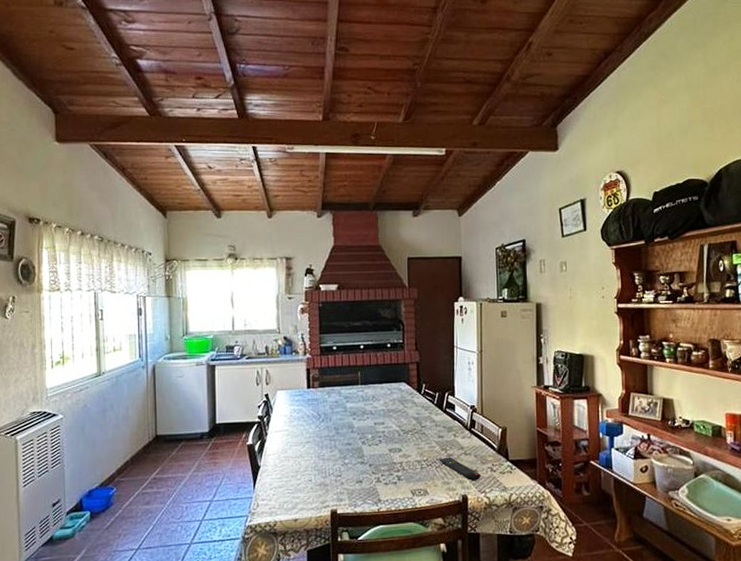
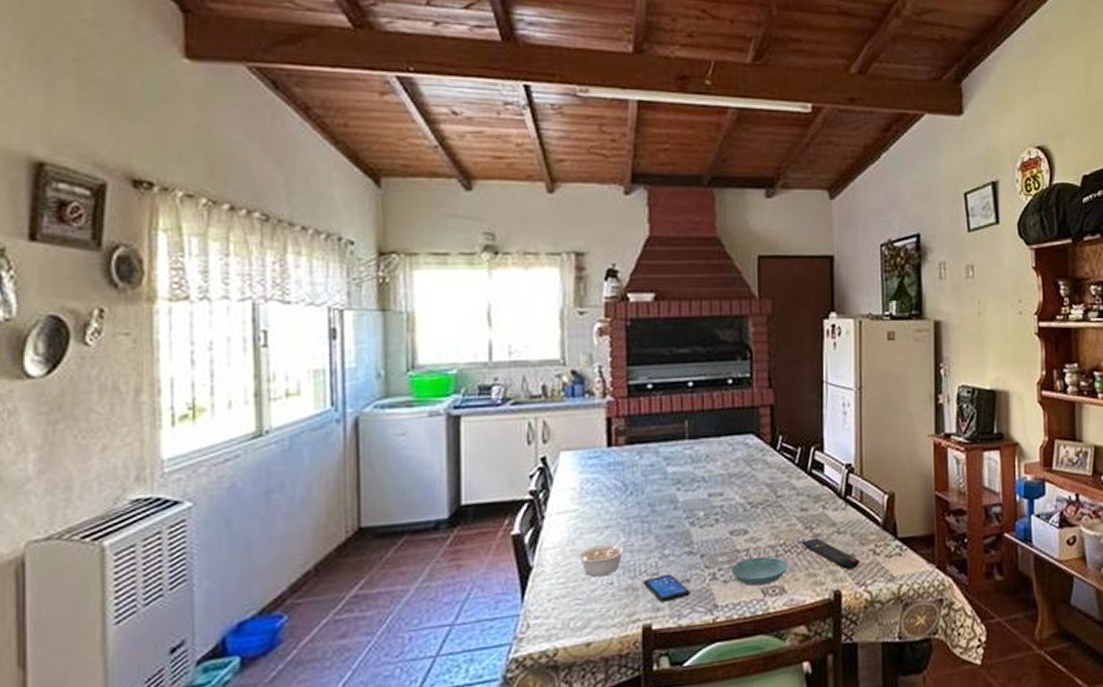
legume: none [288,450,320,475] -> present [577,537,627,577]
smartphone: none [331,476,363,495] -> present [643,574,691,602]
saucer: none [389,468,430,488] -> present [730,556,789,586]

